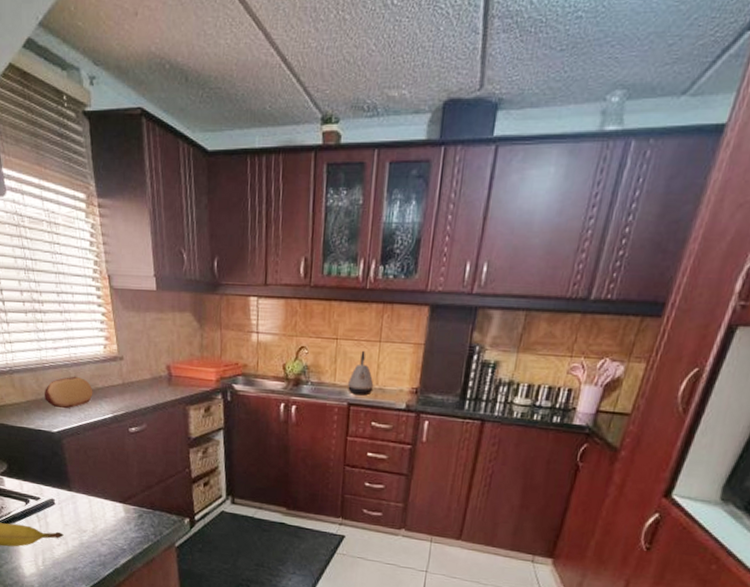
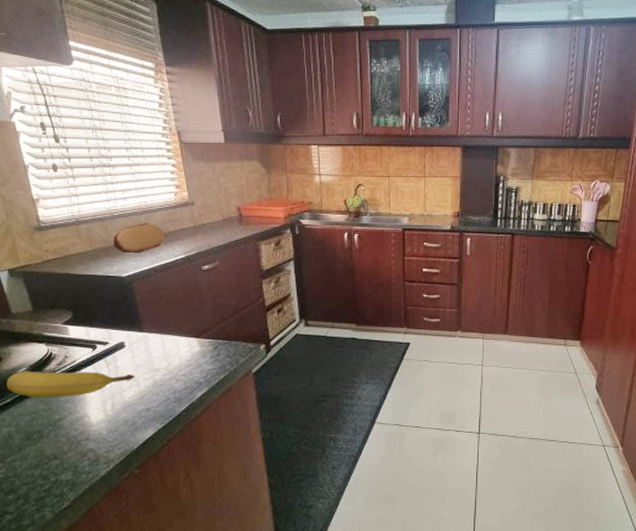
kettle: present [347,350,374,395] -> none [400,184,423,221]

